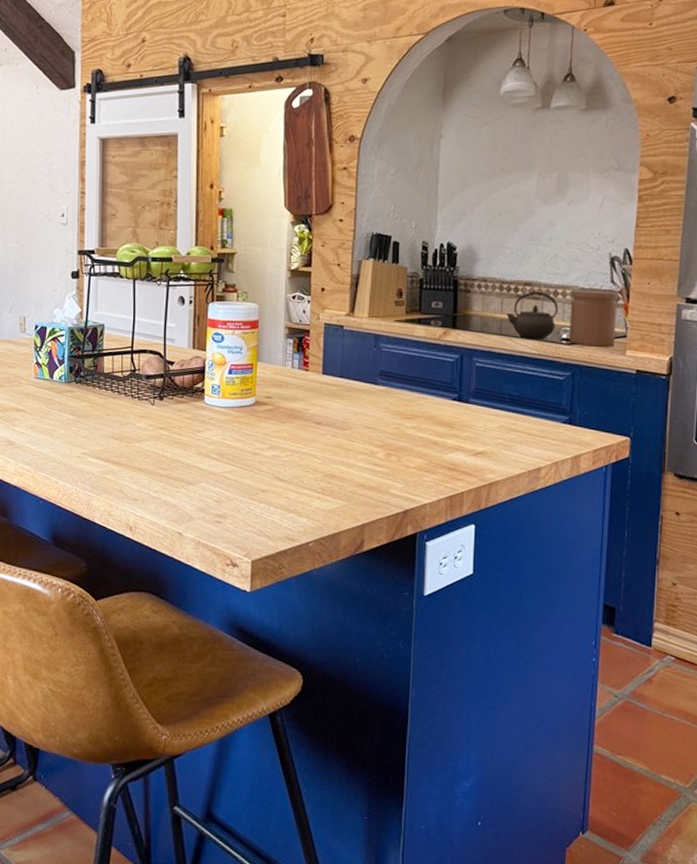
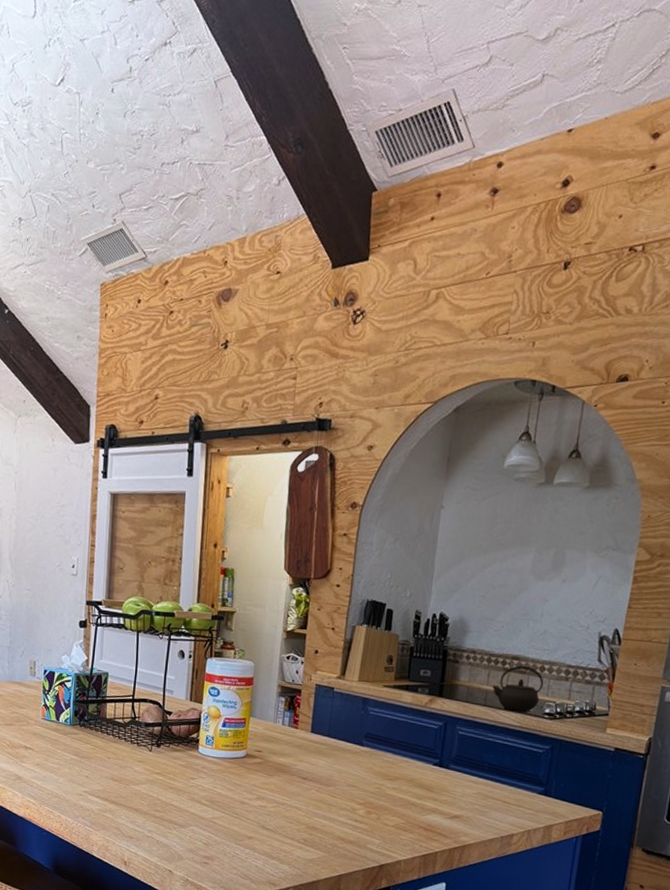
jar: present [569,289,618,347] -> none [551,666,604,724]

